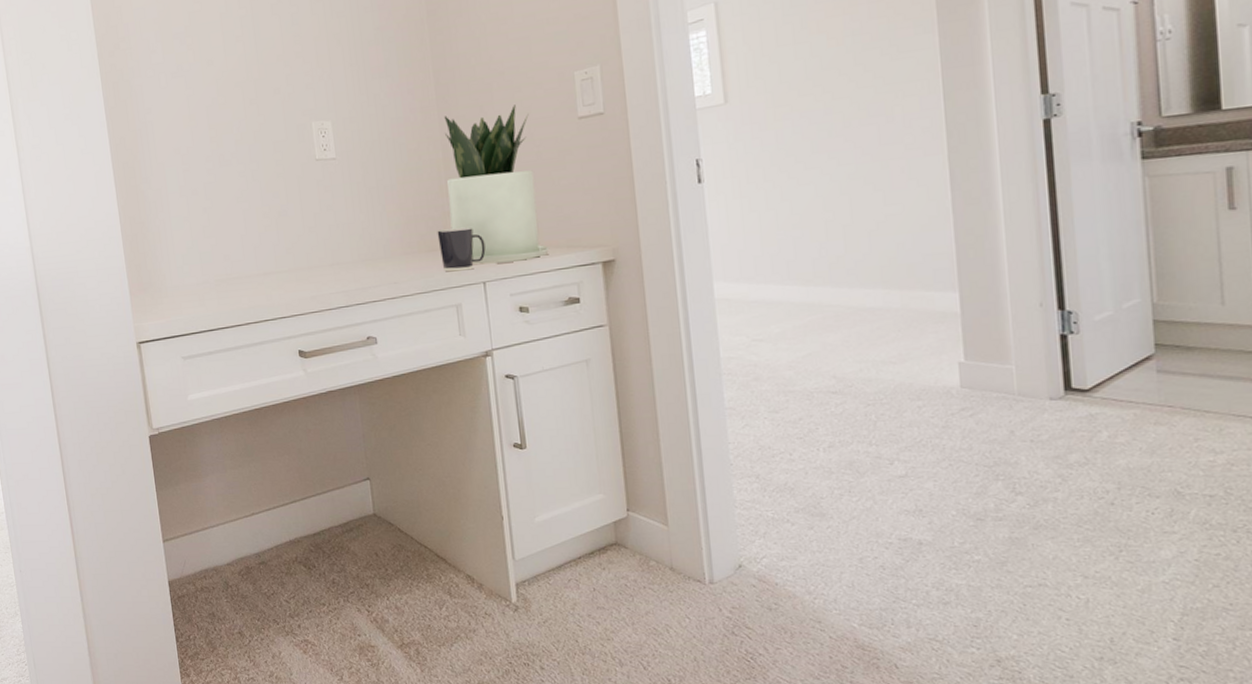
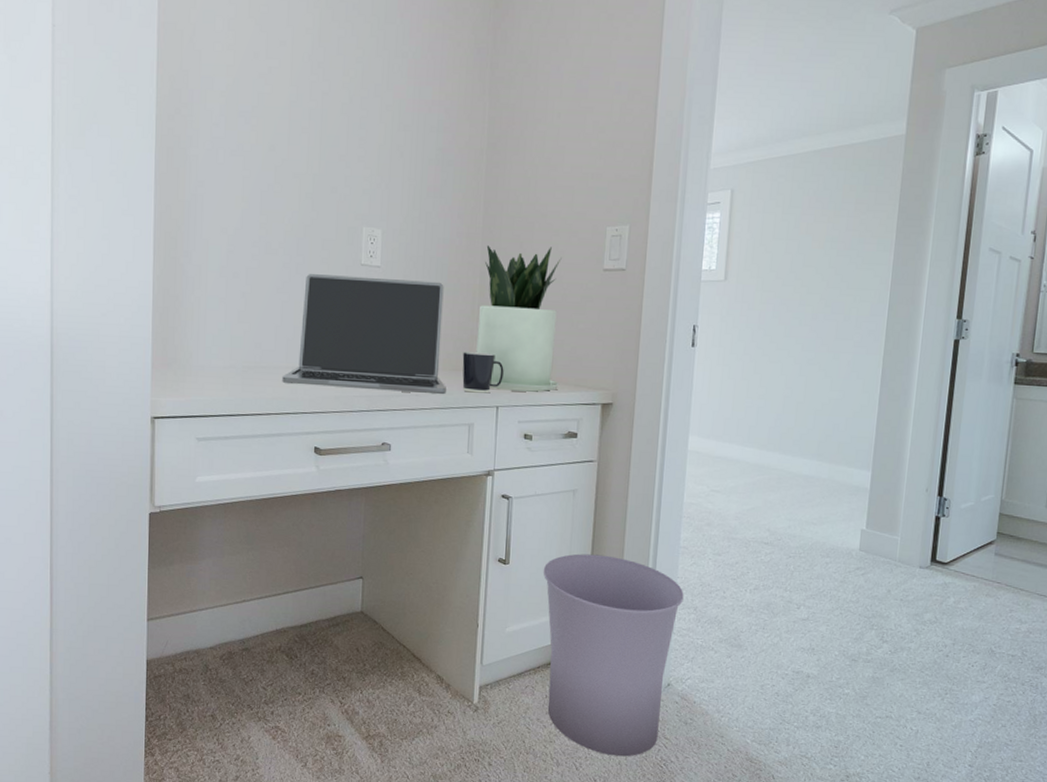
laptop: none [255,163,426,291] -> present [282,274,446,395]
waste bin: none [566,427,741,652] -> present [543,553,684,757]

